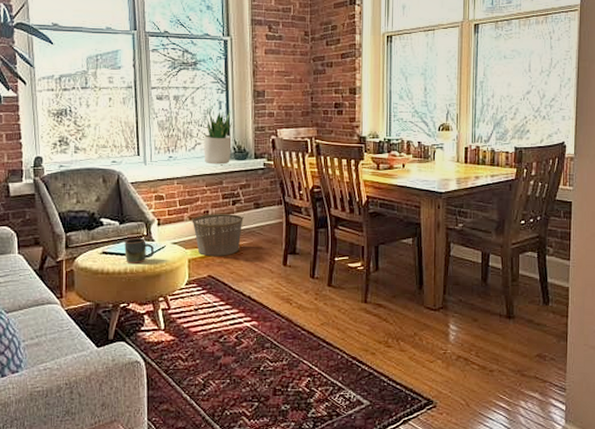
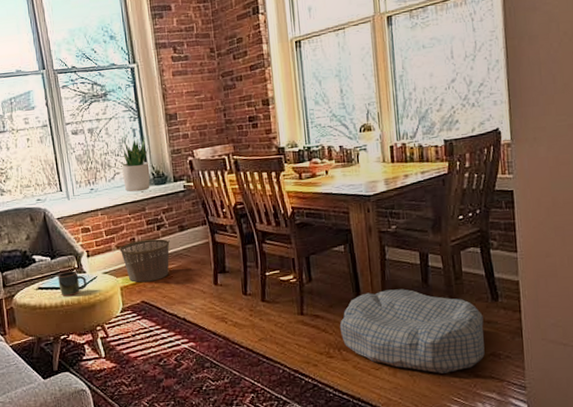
dog bed: none [400,285,534,371] -> present [339,289,485,374]

